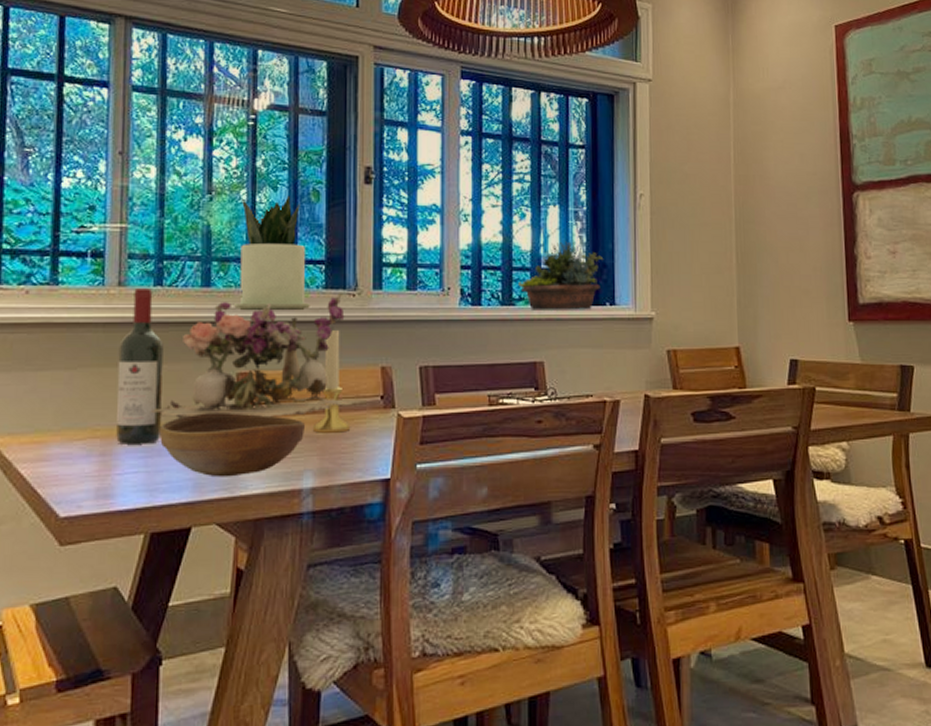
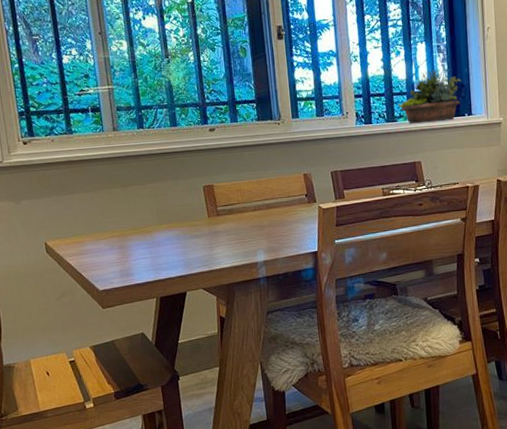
wine bottle: present [115,289,164,444] -> none [120,131,157,240]
flower arrangement: present [151,293,354,418] -> none [149,123,287,220]
bowl: present [159,413,306,477] -> none [155,213,255,258]
planter: present [233,195,312,311] -> none [191,54,249,142]
candle holder: present [312,326,351,433] -> none [260,147,287,224]

